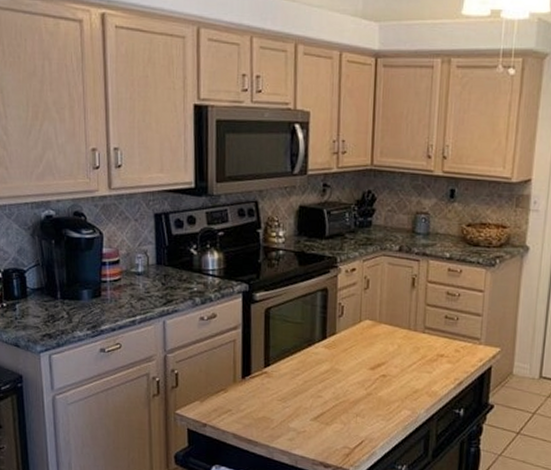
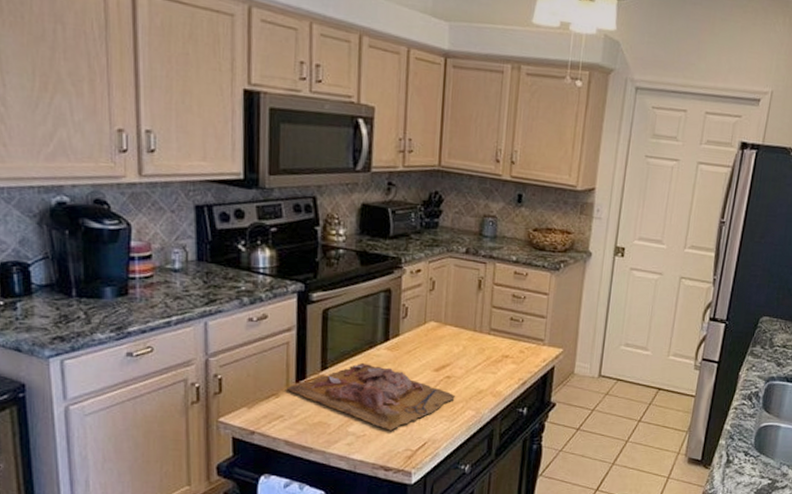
cutting board: none [234,360,391,428] -> present [286,362,455,431]

